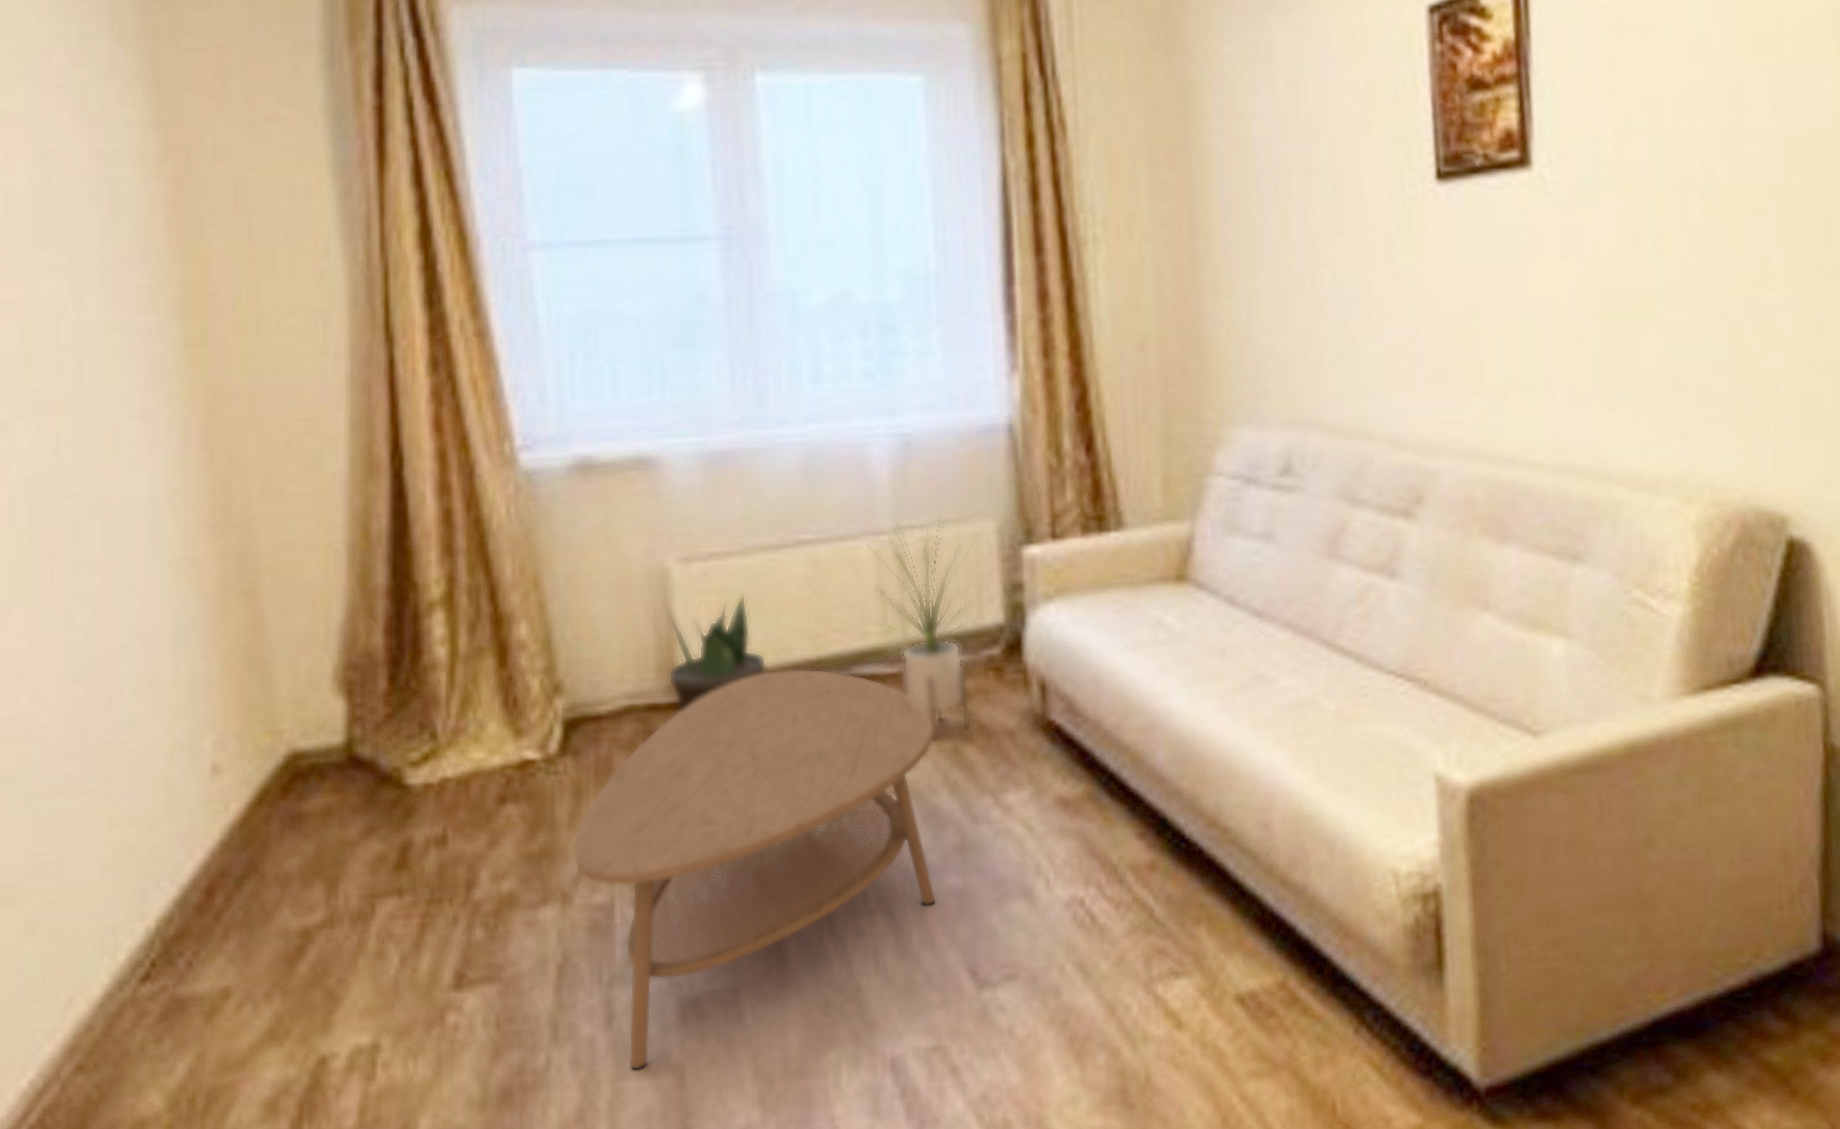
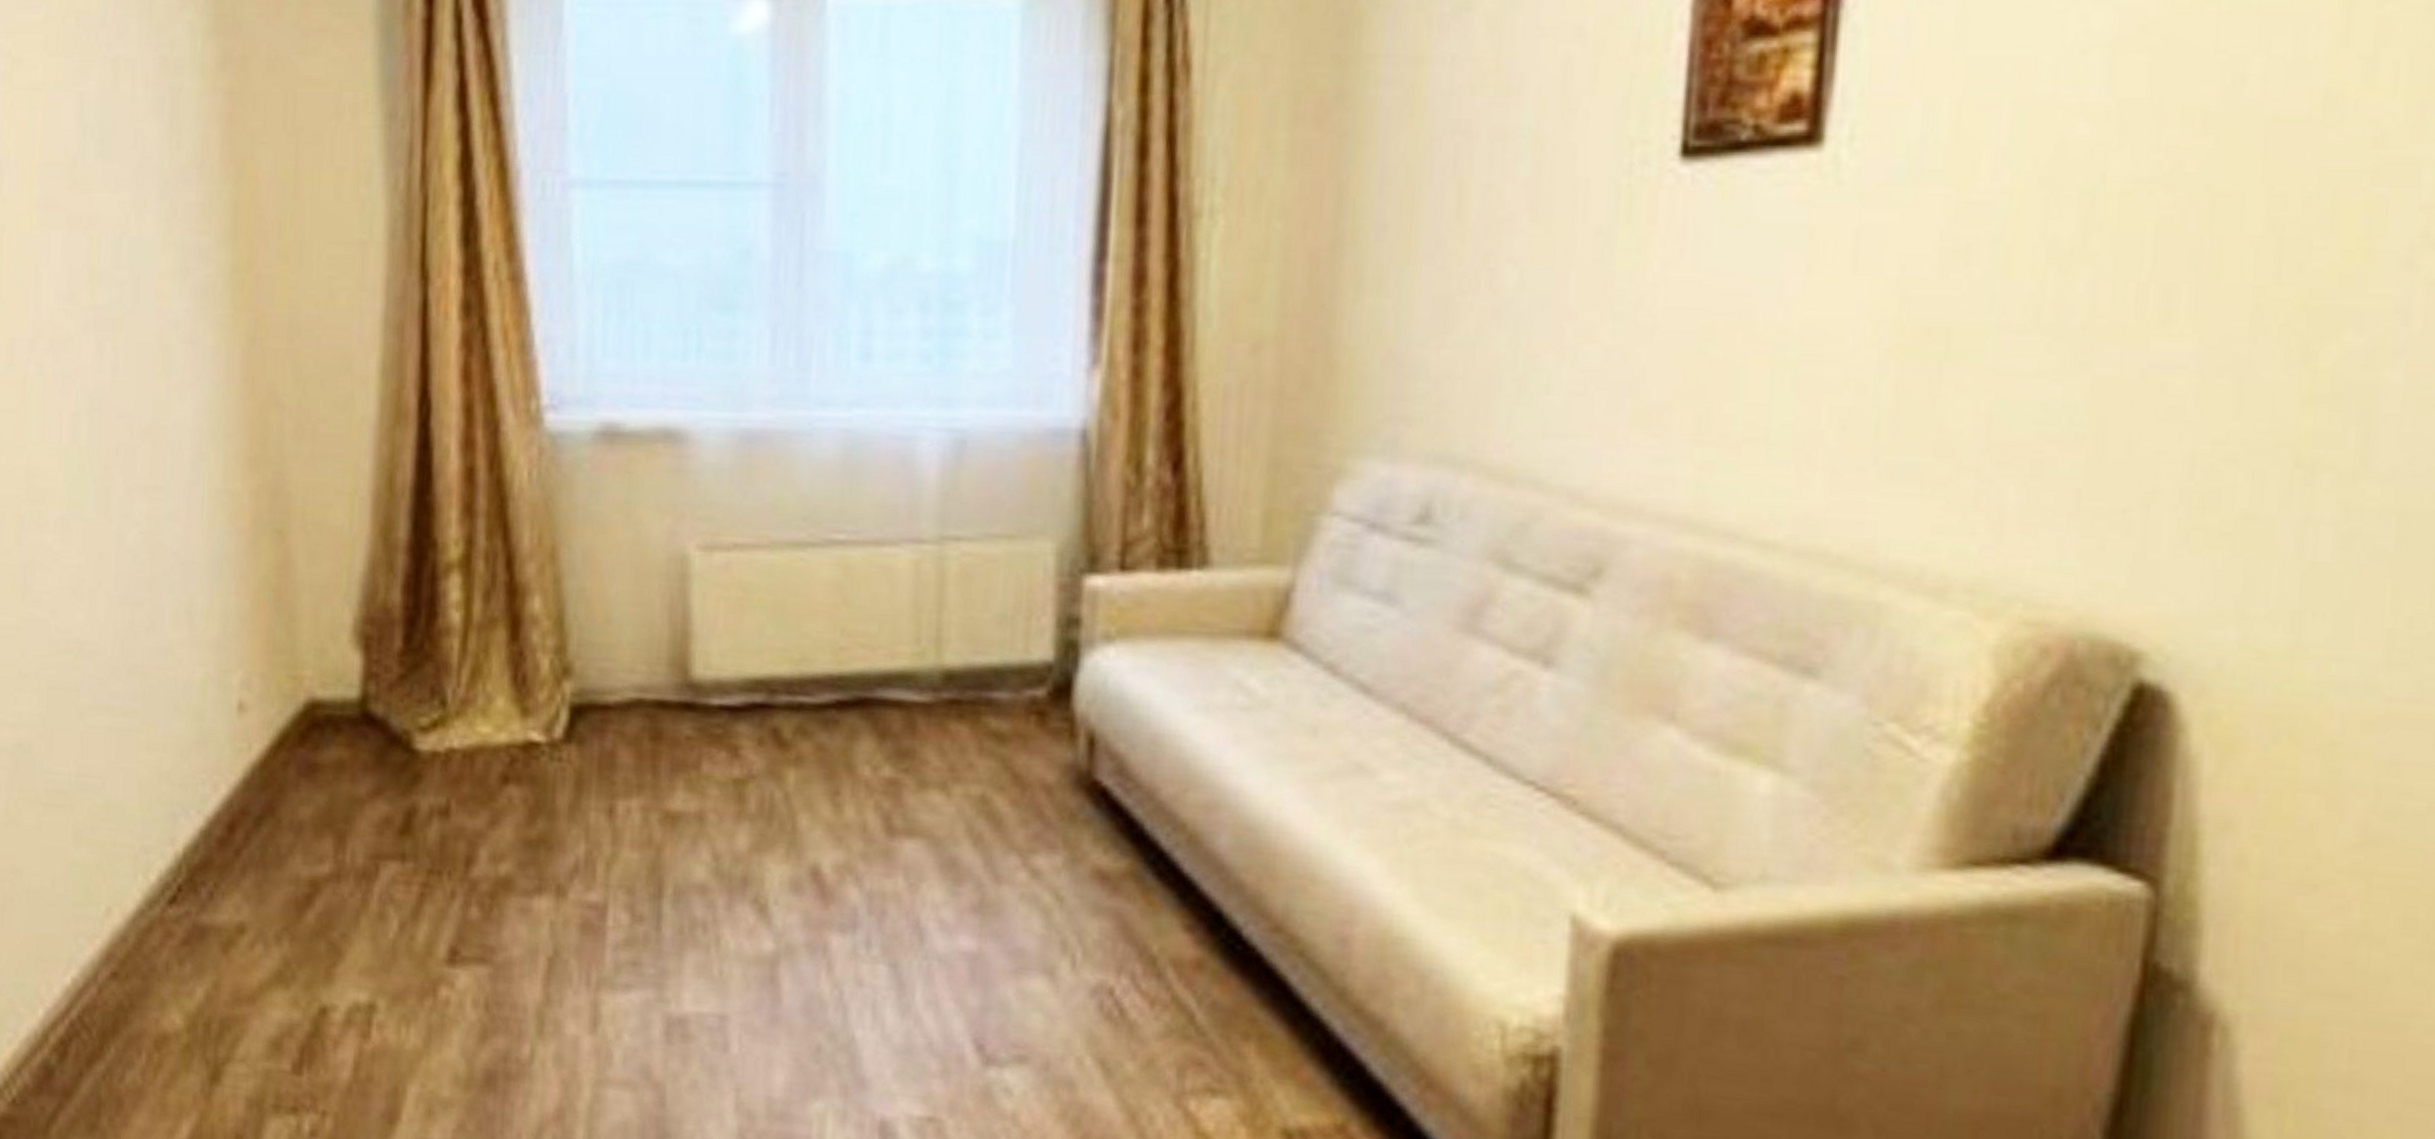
coffee table: present [572,668,936,1071] -> none [570,679,961,1081]
planter: present [663,594,767,713] -> none [679,591,785,714]
house plant: present [866,516,982,742] -> none [905,529,1035,785]

